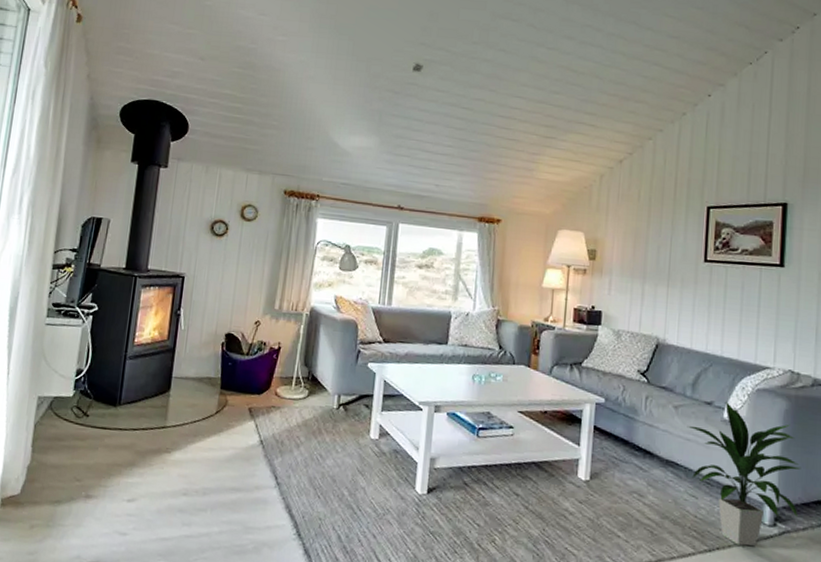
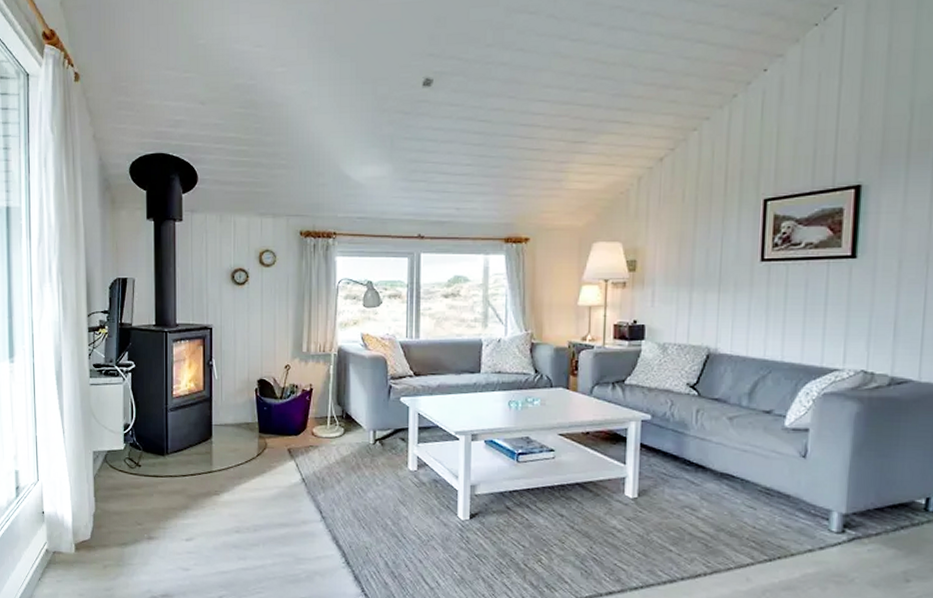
indoor plant: present [687,401,801,547] -> none [743,408,875,554]

